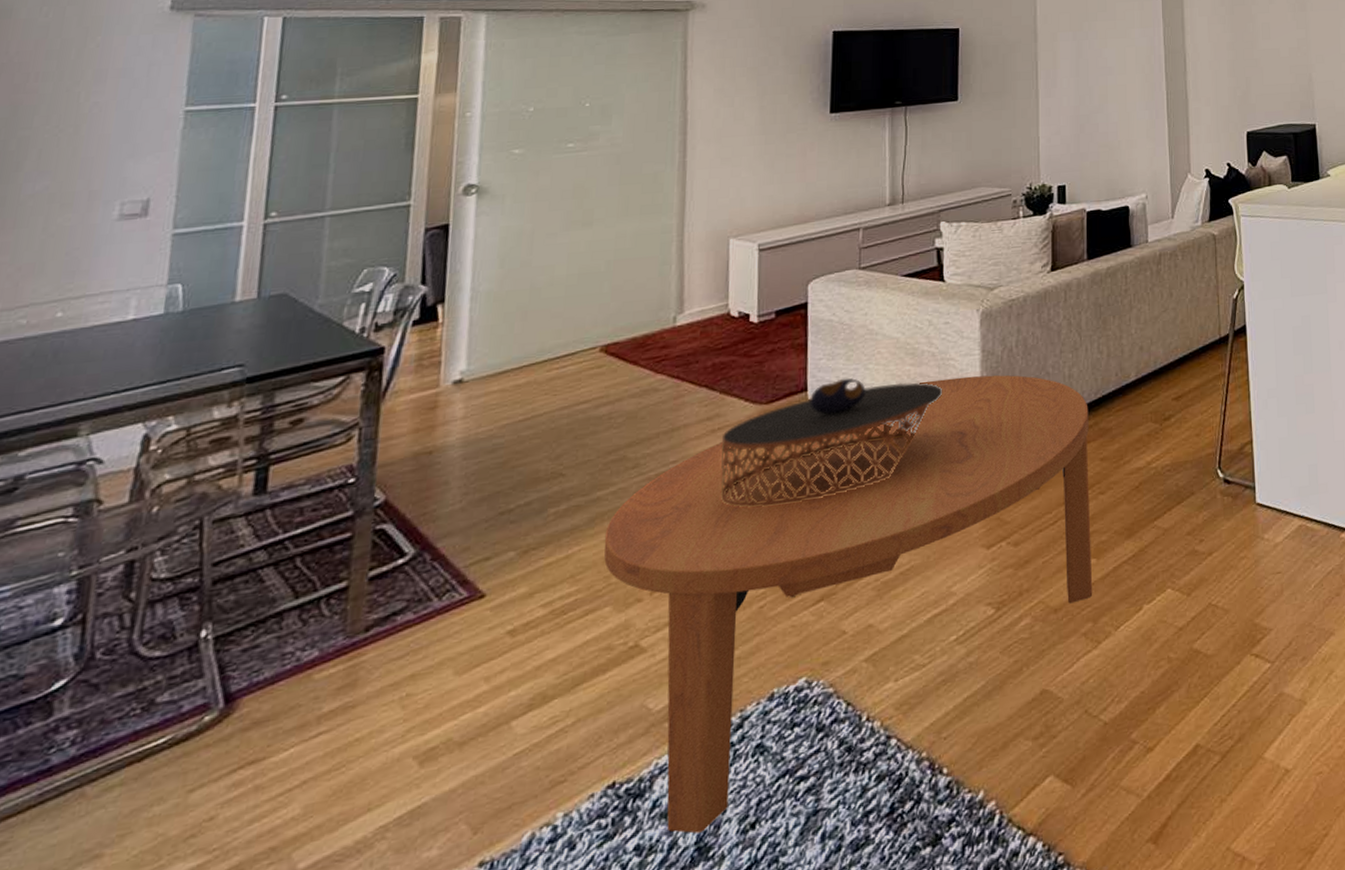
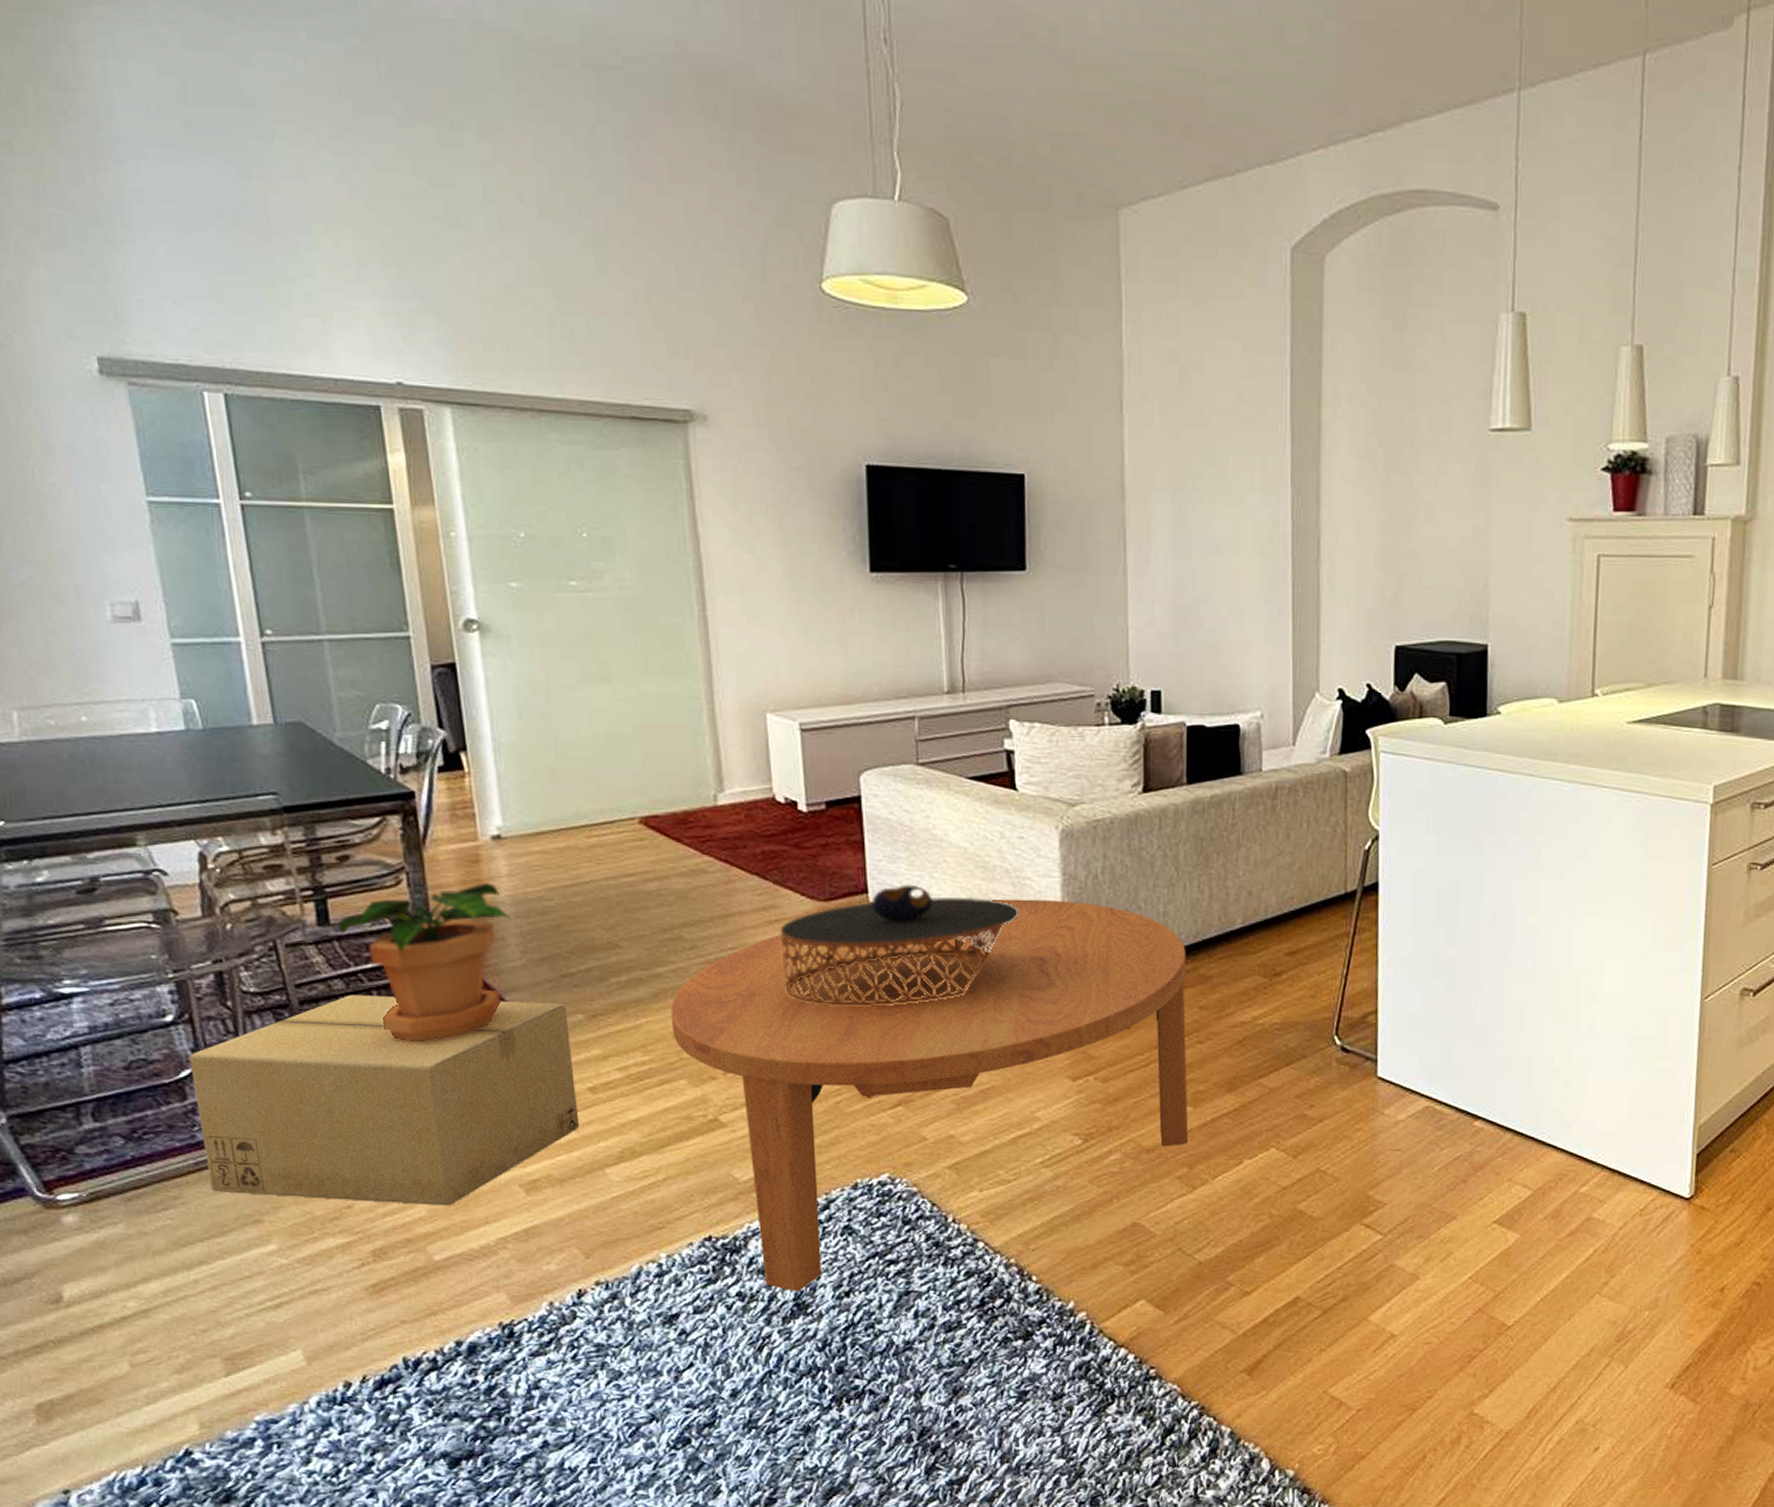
cardboard box: none [50,543,499,828] -> present [189,994,580,1206]
potted plant: none [274,428,460,609] -> present [337,883,513,1043]

